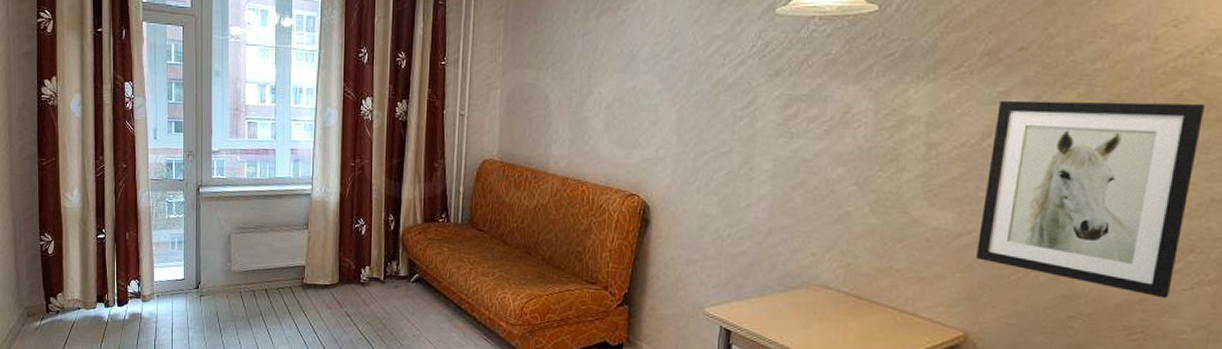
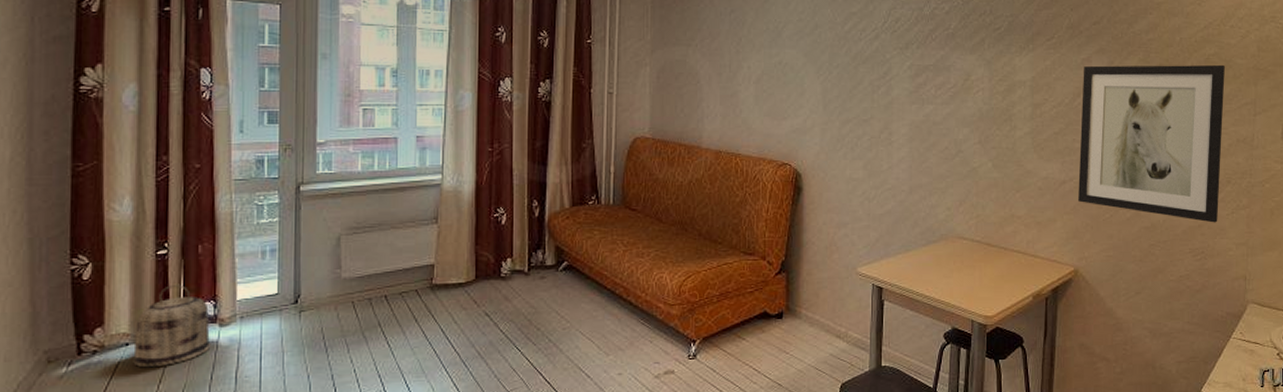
basket: none [83,264,137,330] -> present [133,285,211,368]

